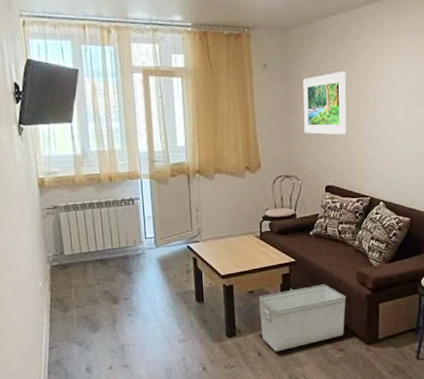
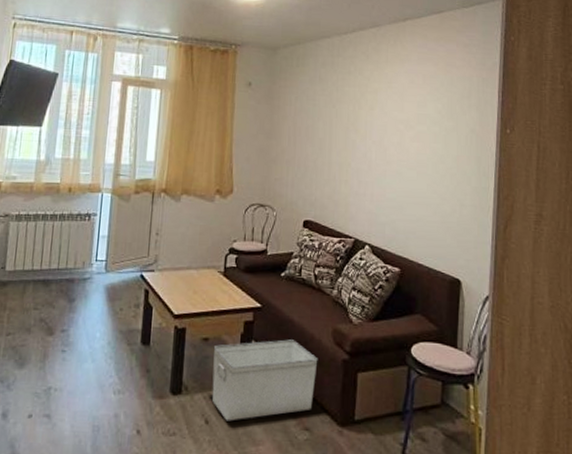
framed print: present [303,71,347,135] -> none [284,96,336,165]

